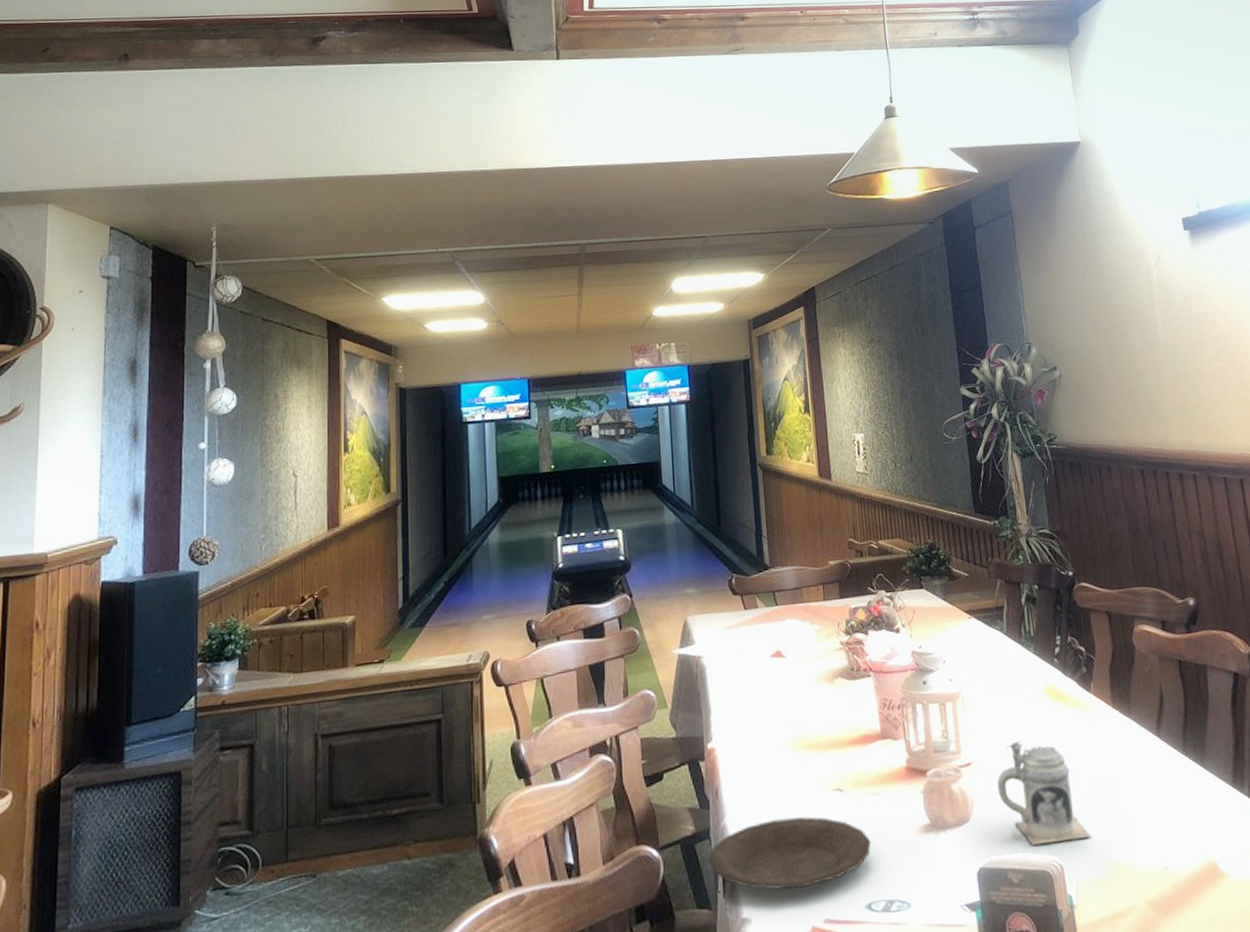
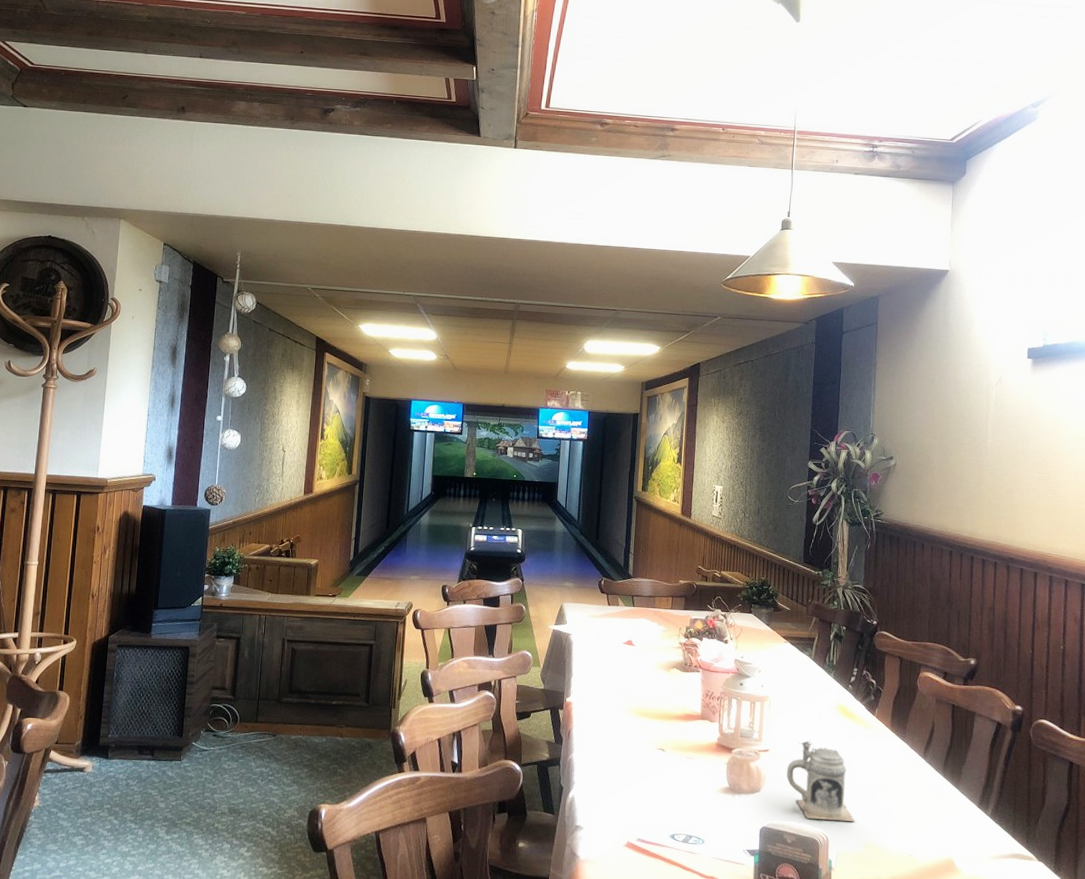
plate: present [708,816,872,890] -> none [556,761,682,813]

